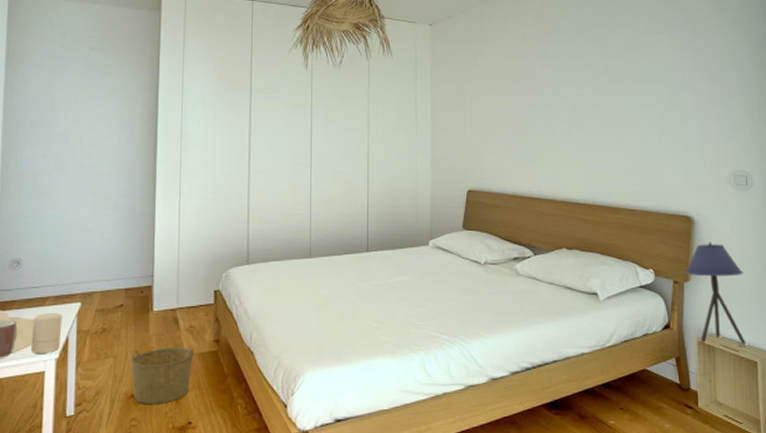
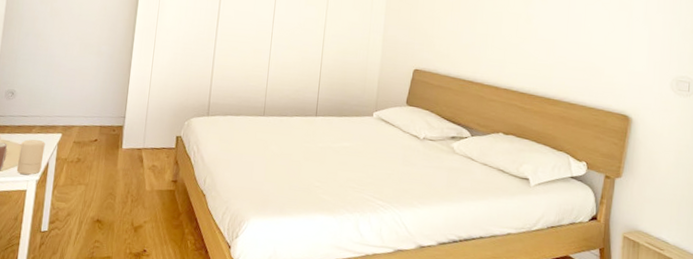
basket: present [130,347,194,404] -> none [98,180,154,231]
table lamp: present [684,242,746,348] -> none [617,142,677,247]

